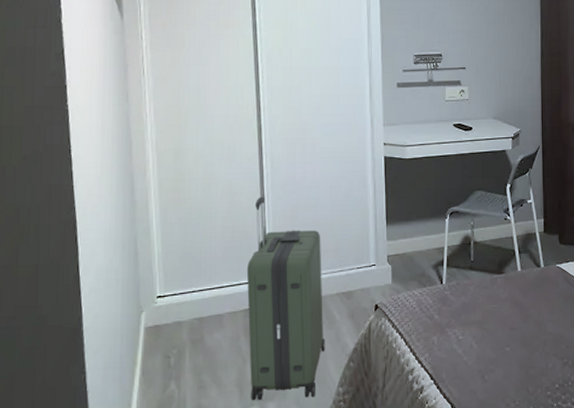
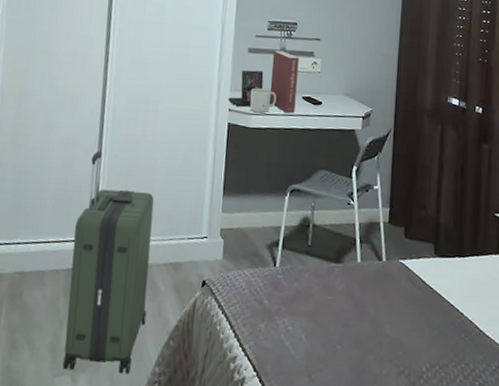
photo frame: none [383,104,425,141] -> present [228,70,272,108]
mug: none [403,120,429,144] -> present [250,88,277,113]
book: none [421,83,447,141] -> present [270,50,299,114]

